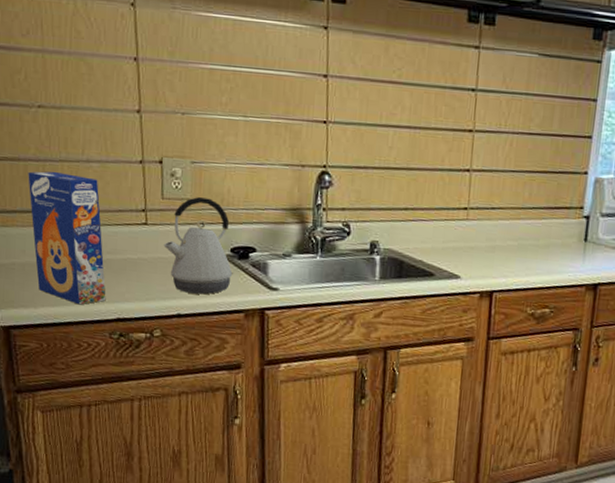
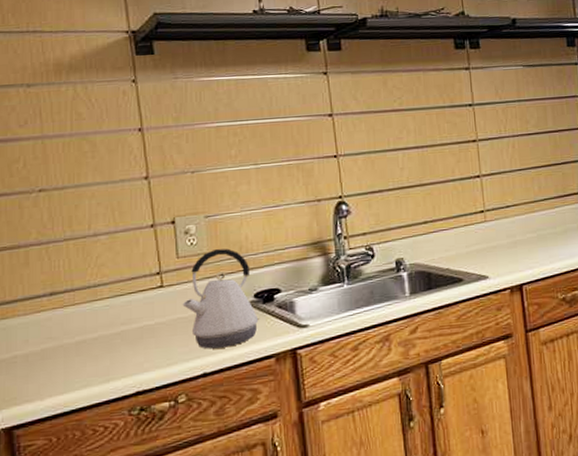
cereal box: present [28,171,106,305] -> none [29,251,123,387]

